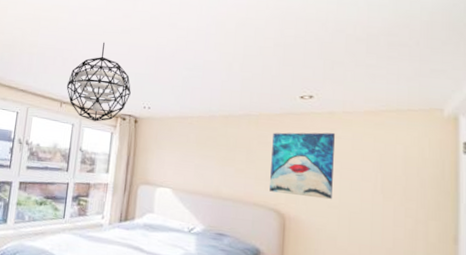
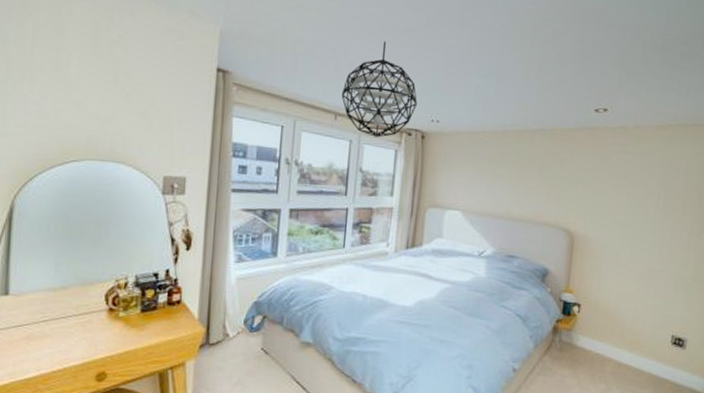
wall art: present [270,132,335,200] -> none [560,148,625,217]

